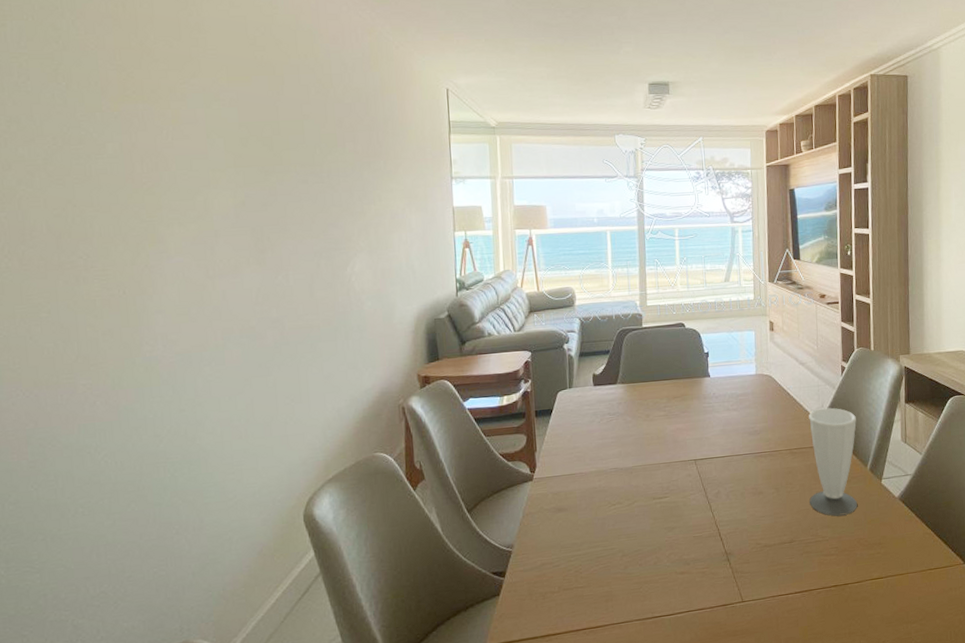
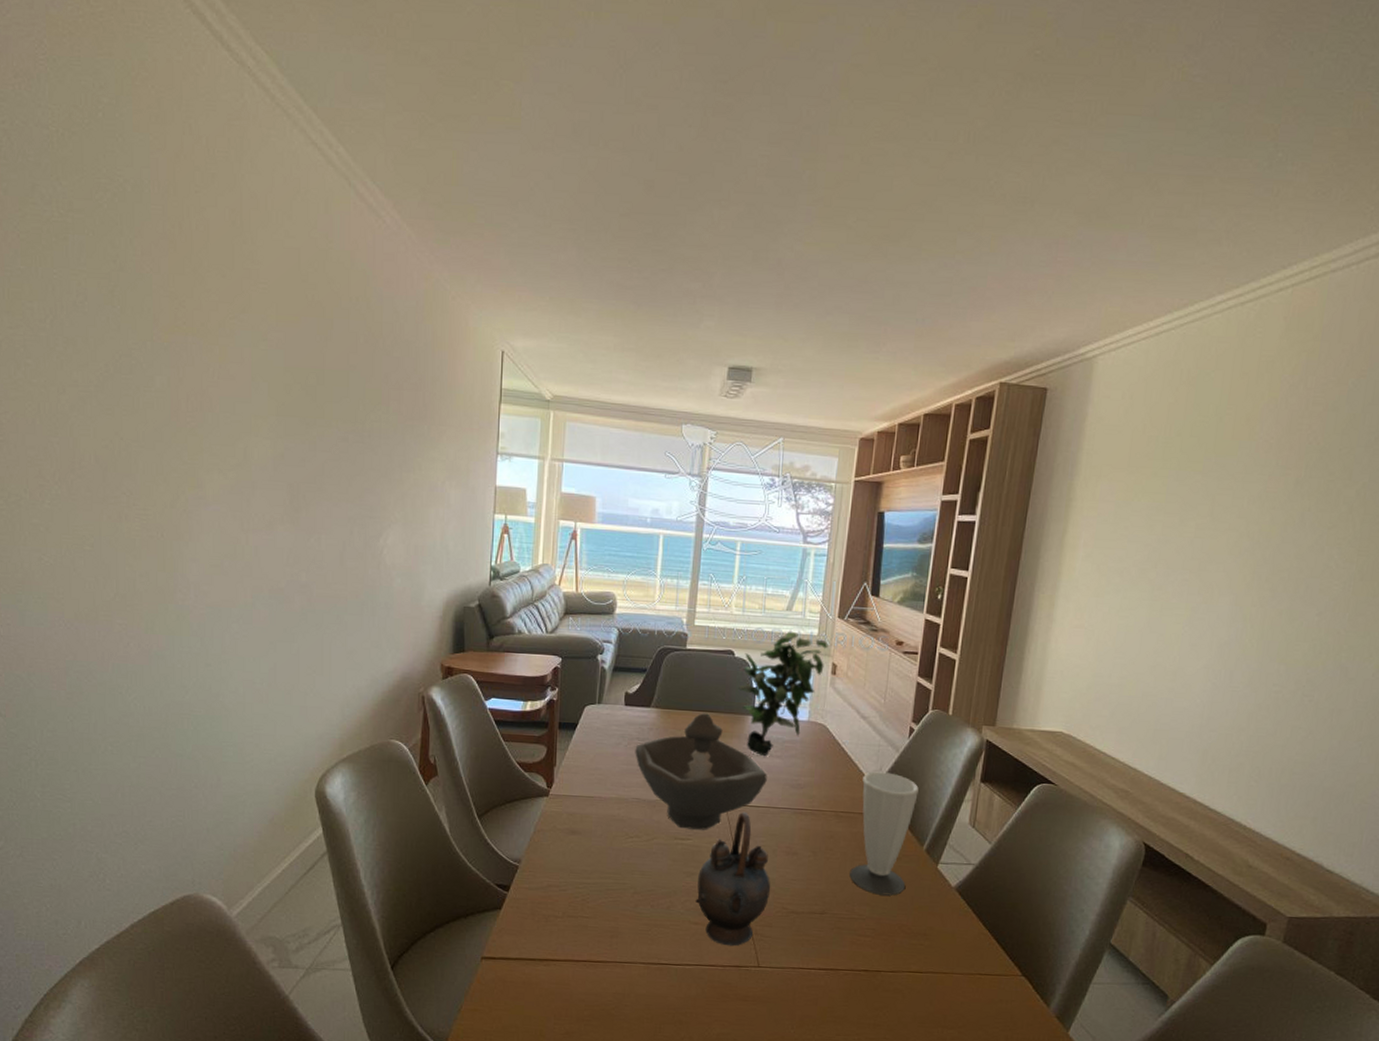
decorative bowl: none [608,381,728,489] -> present [635,713,767,830]
teapot: none [678,463,744,589] -> present [695,811,771,946]
potted plant: none [691,299,764,411] -> present [737,631,828,756]

